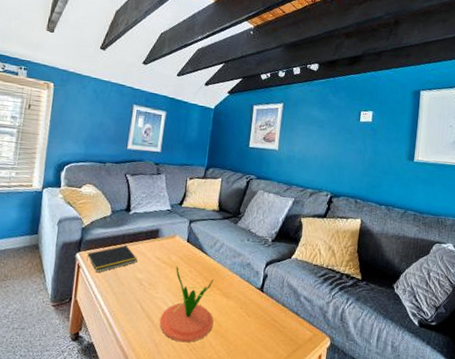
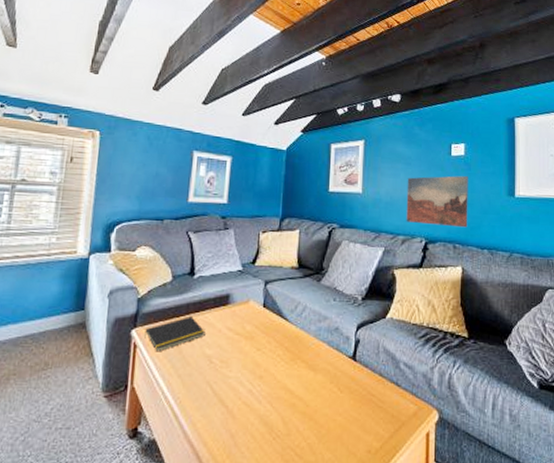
plant: present [159,266,214,343] -> none [235,337,300,430]
wall art: none [315,138,374,186] -> present [406,176,468,228]

